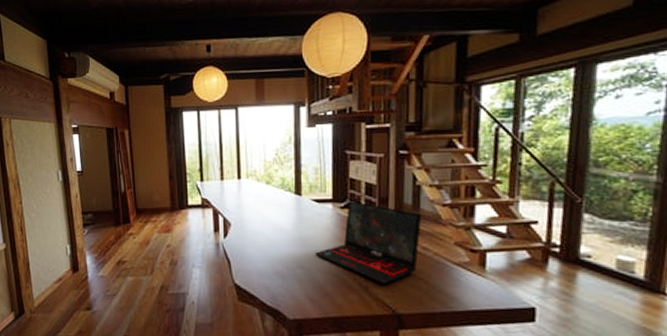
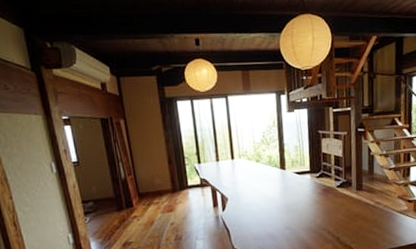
laptop: present [315,201,422,285] -> none [298,171,375,234]

